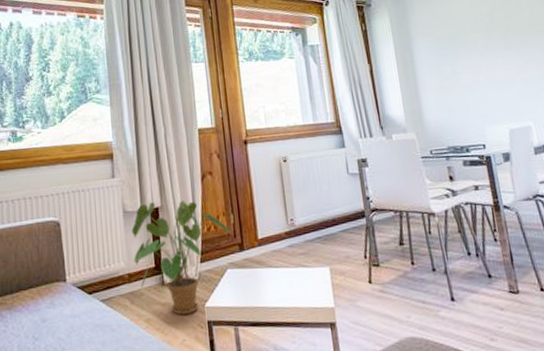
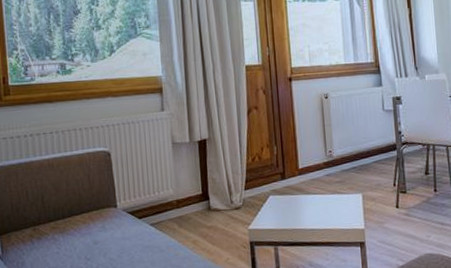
house plant: present [131,201,233,316] -> none [180,133,275,237]

